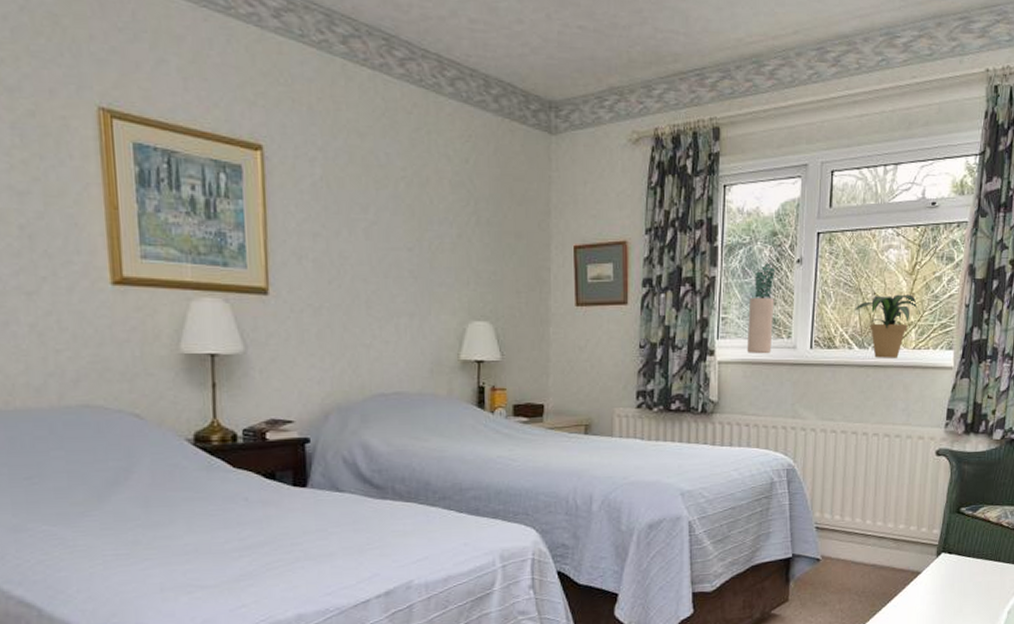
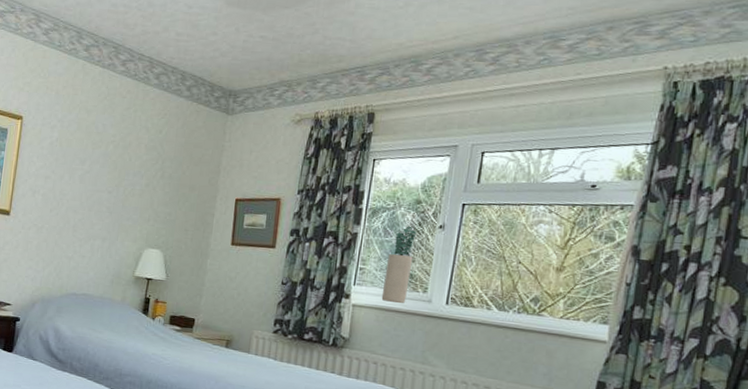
potted plant: present [854,294,920,358] -> none [495,264,571,324]

